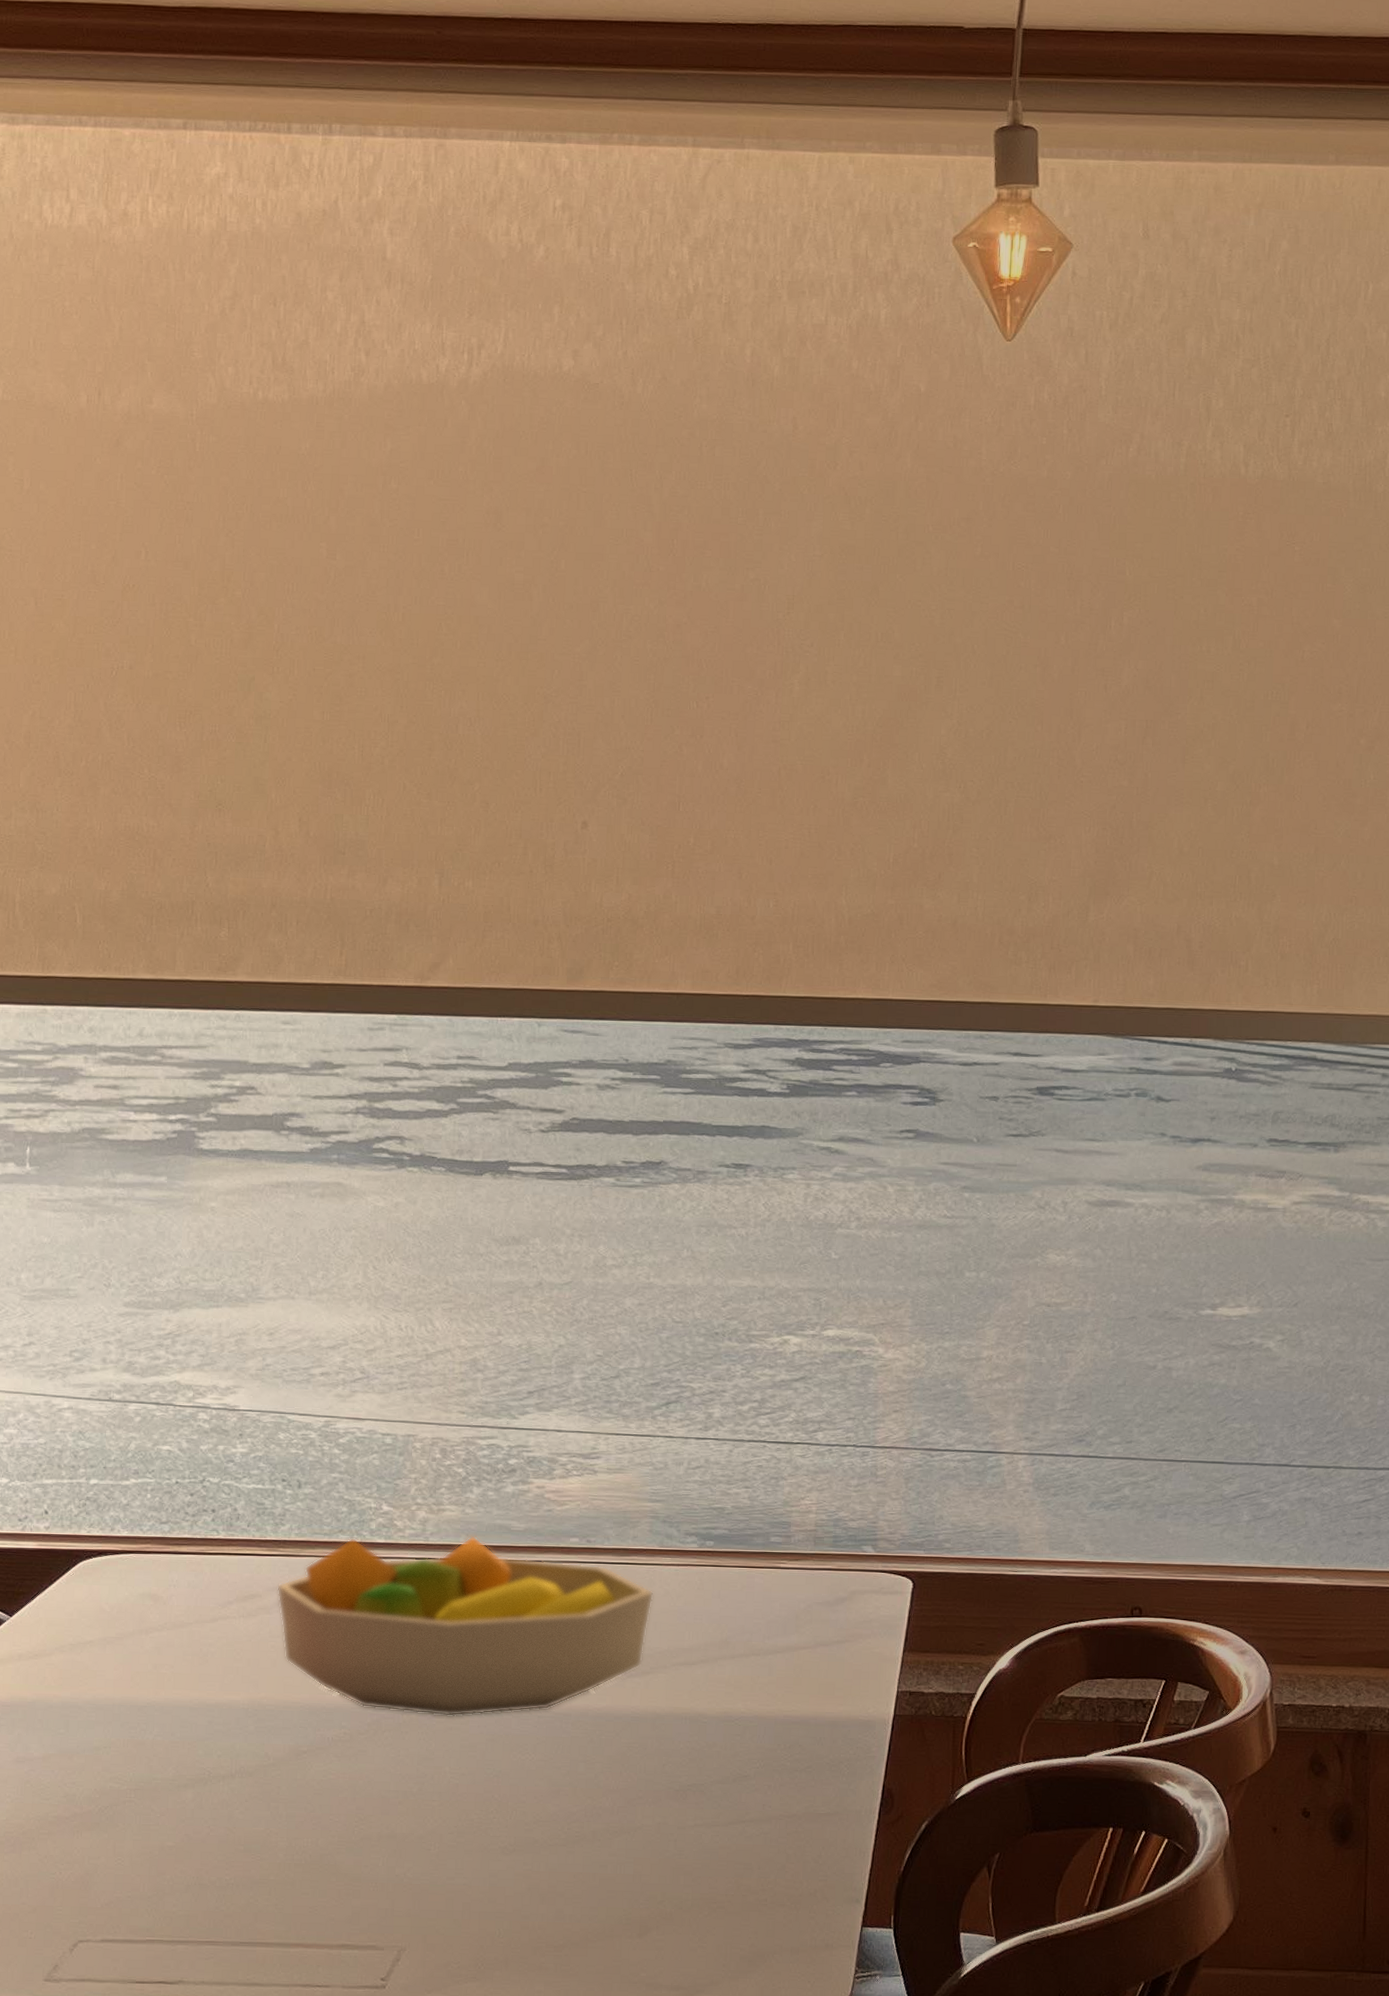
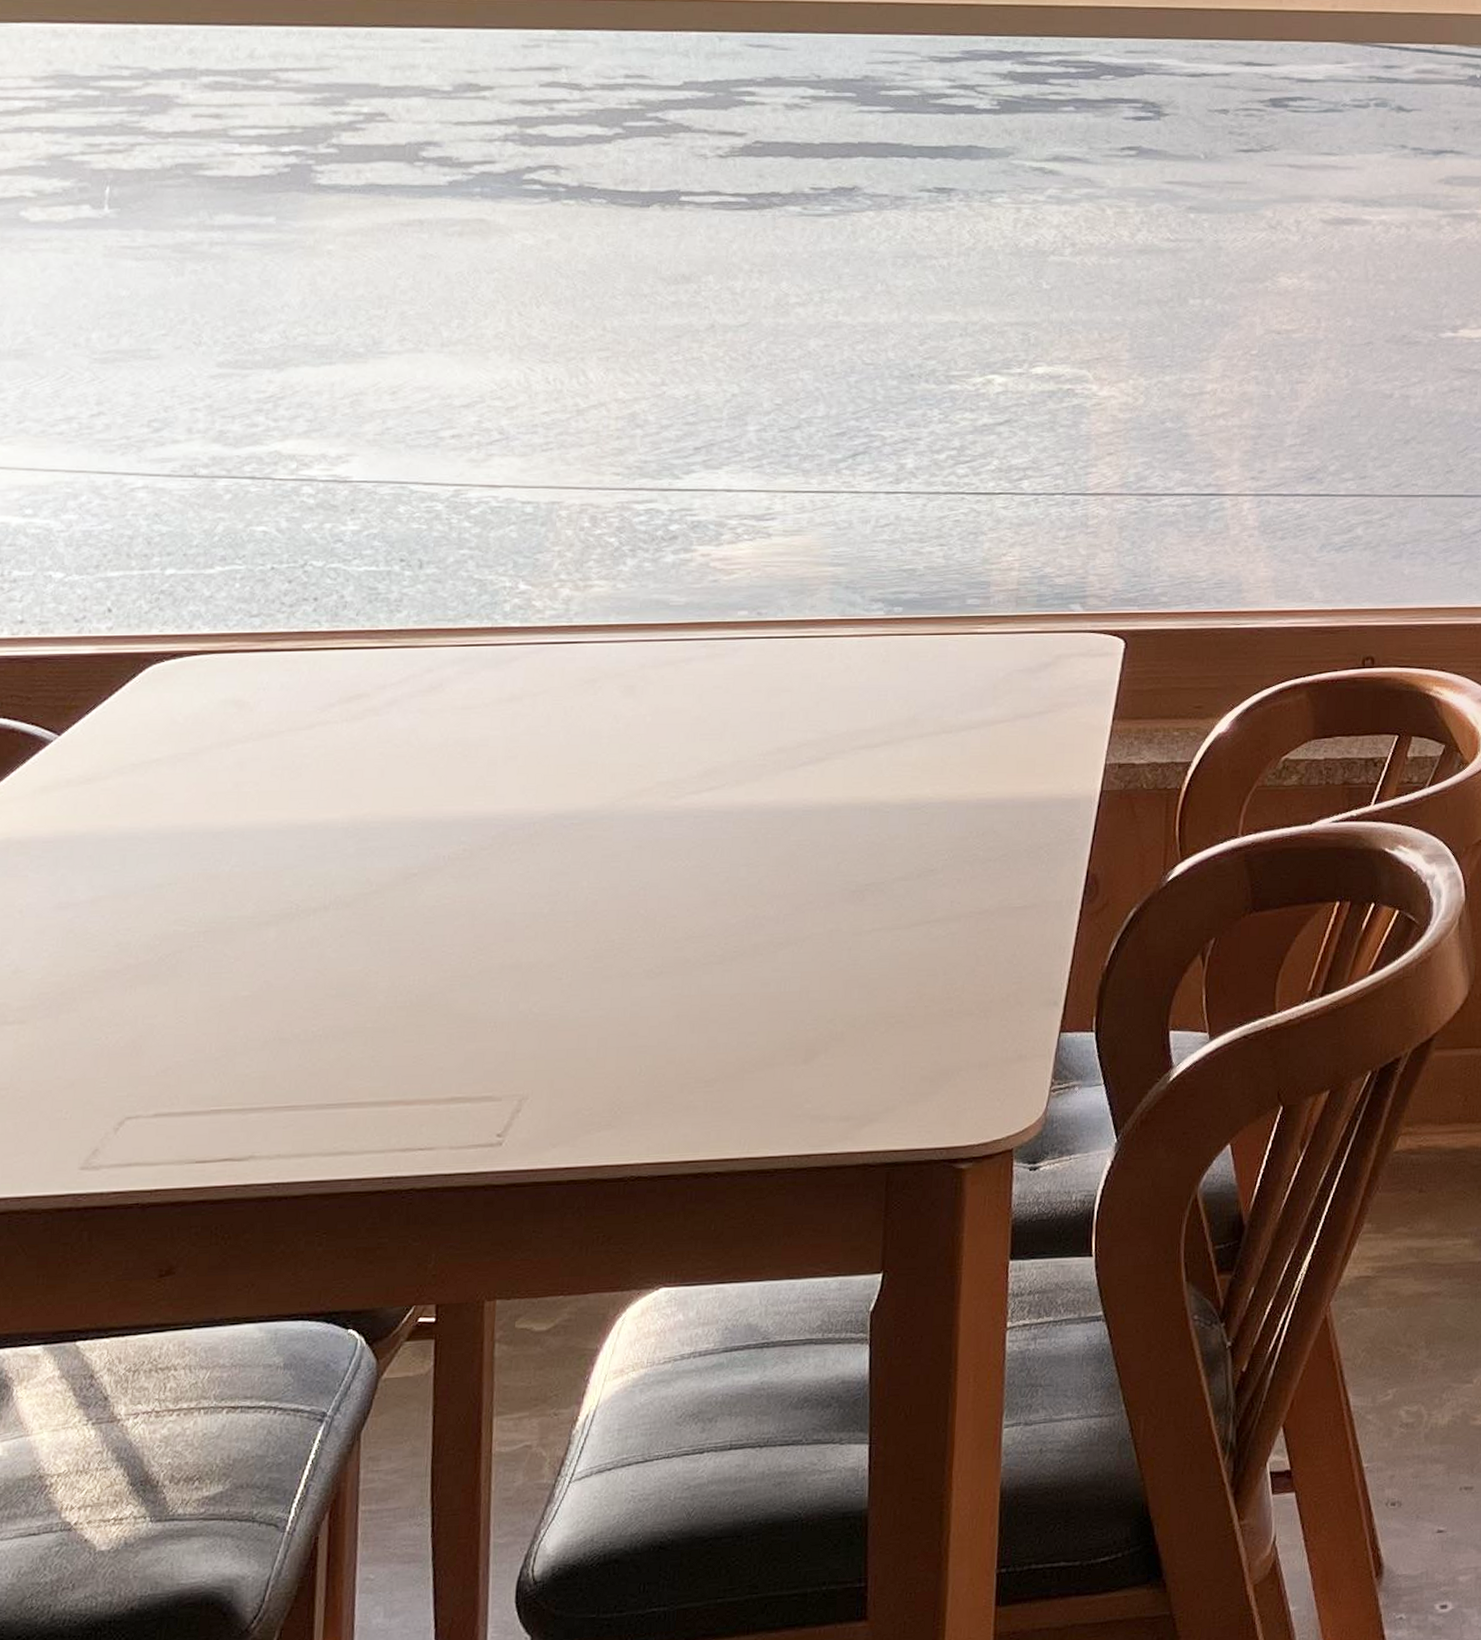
fruit bowl: present [276,1535,654,1717] -> none [388,613,833,823]

